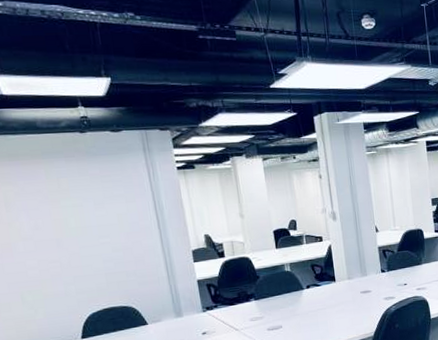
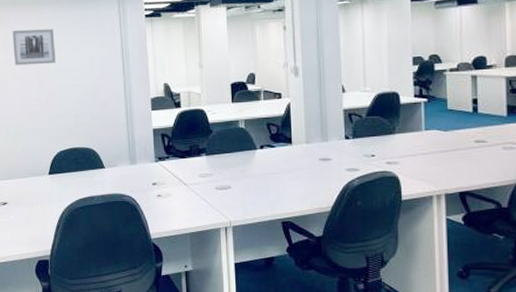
wall art: none [14,184,76,226] -> present [12,29,56,66]

